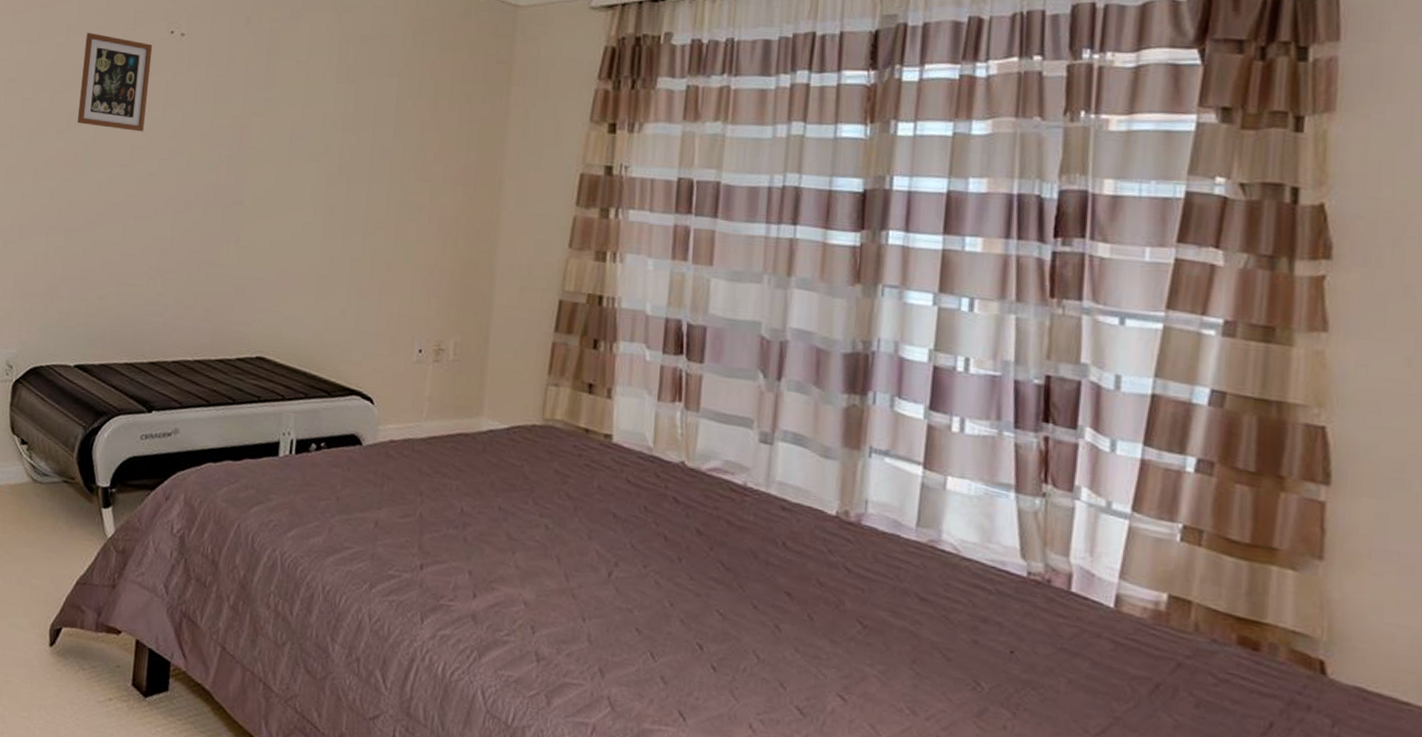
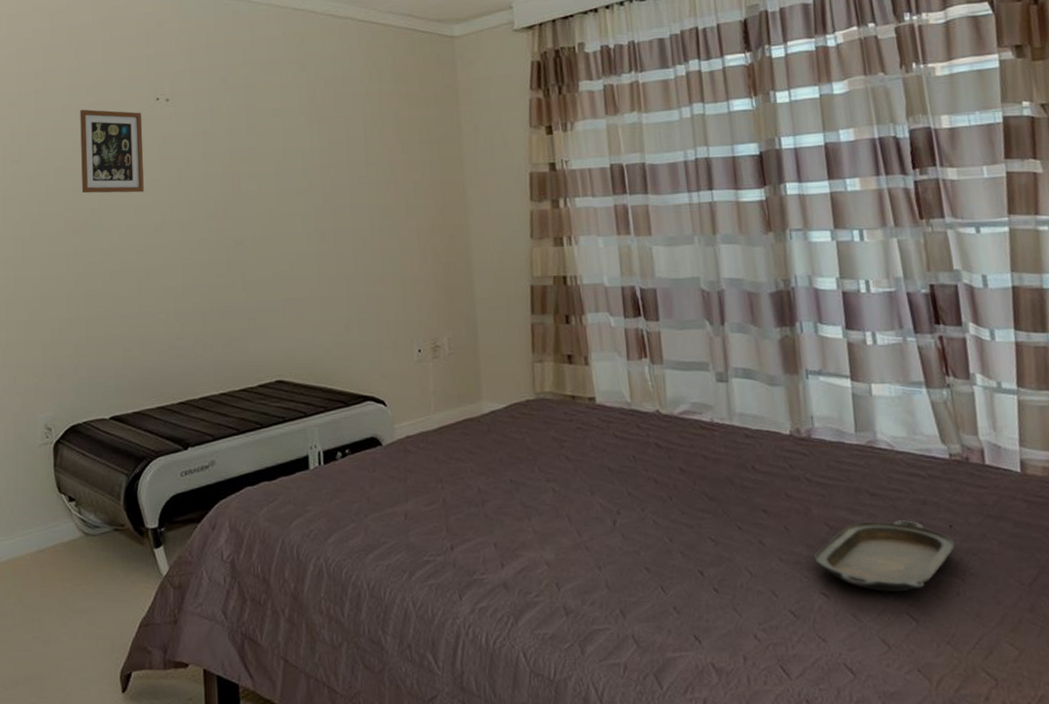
serving tray: none [836,626,1013,714] -> present [813,520,955,593]

